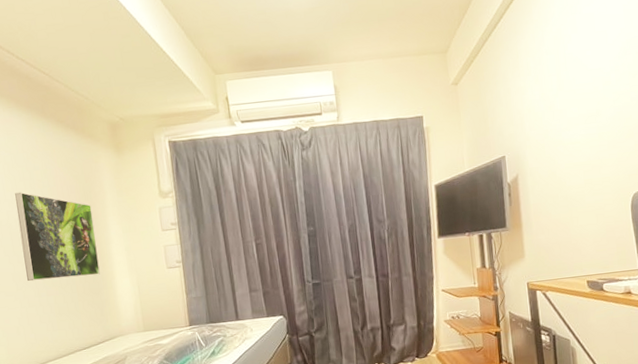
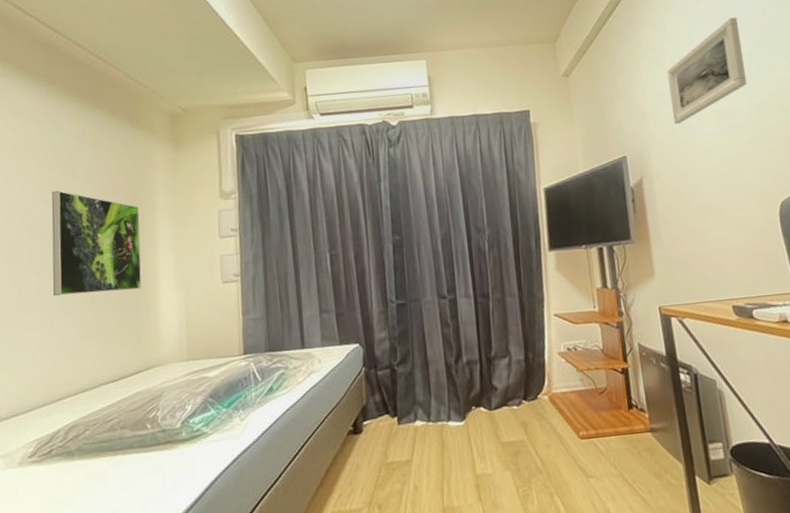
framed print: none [543,27,612,127] -> present [667,17,747,124]

